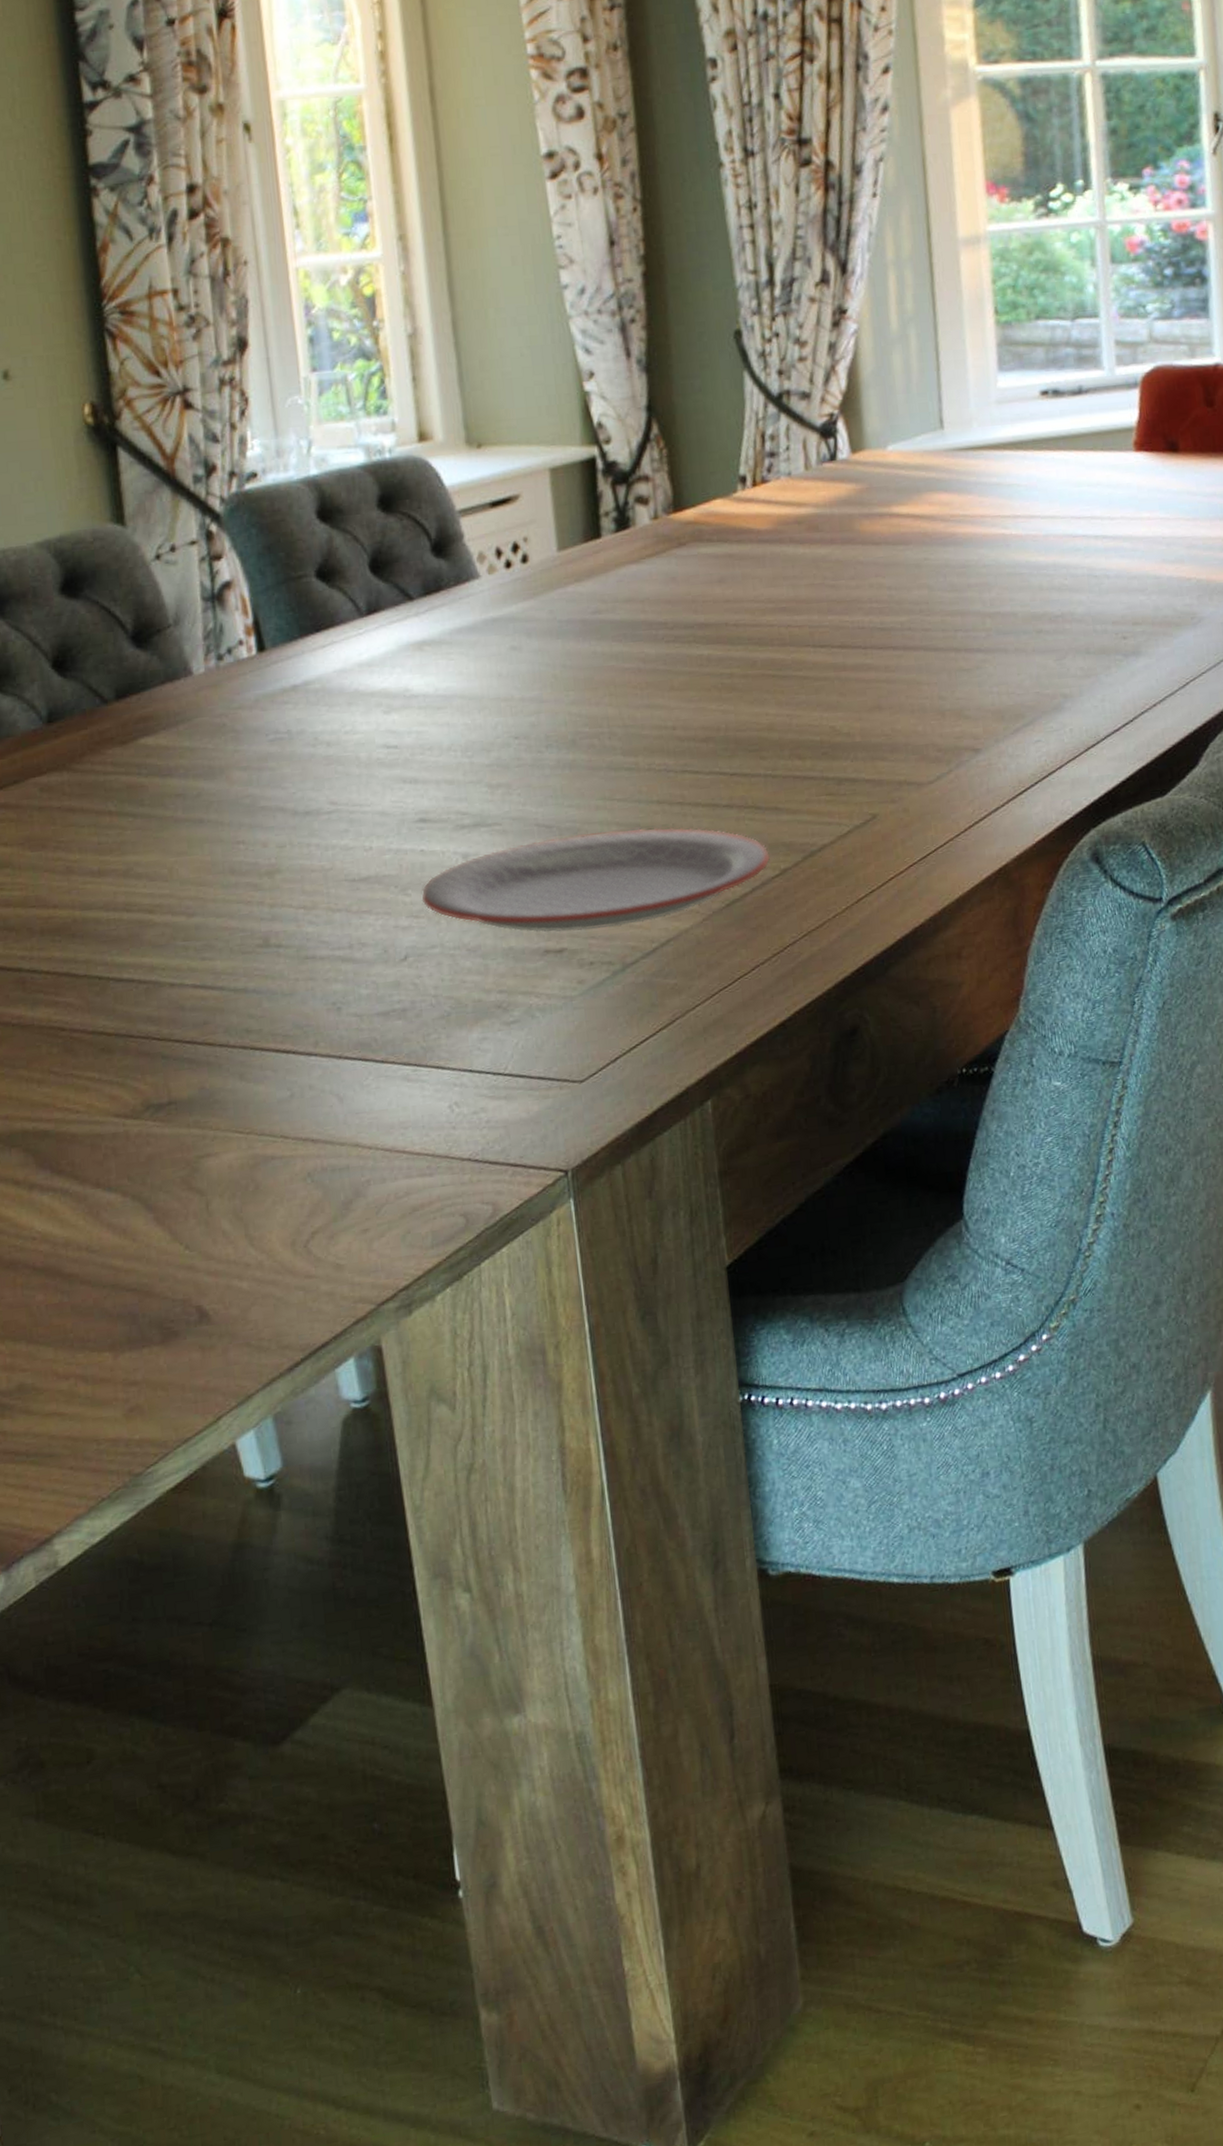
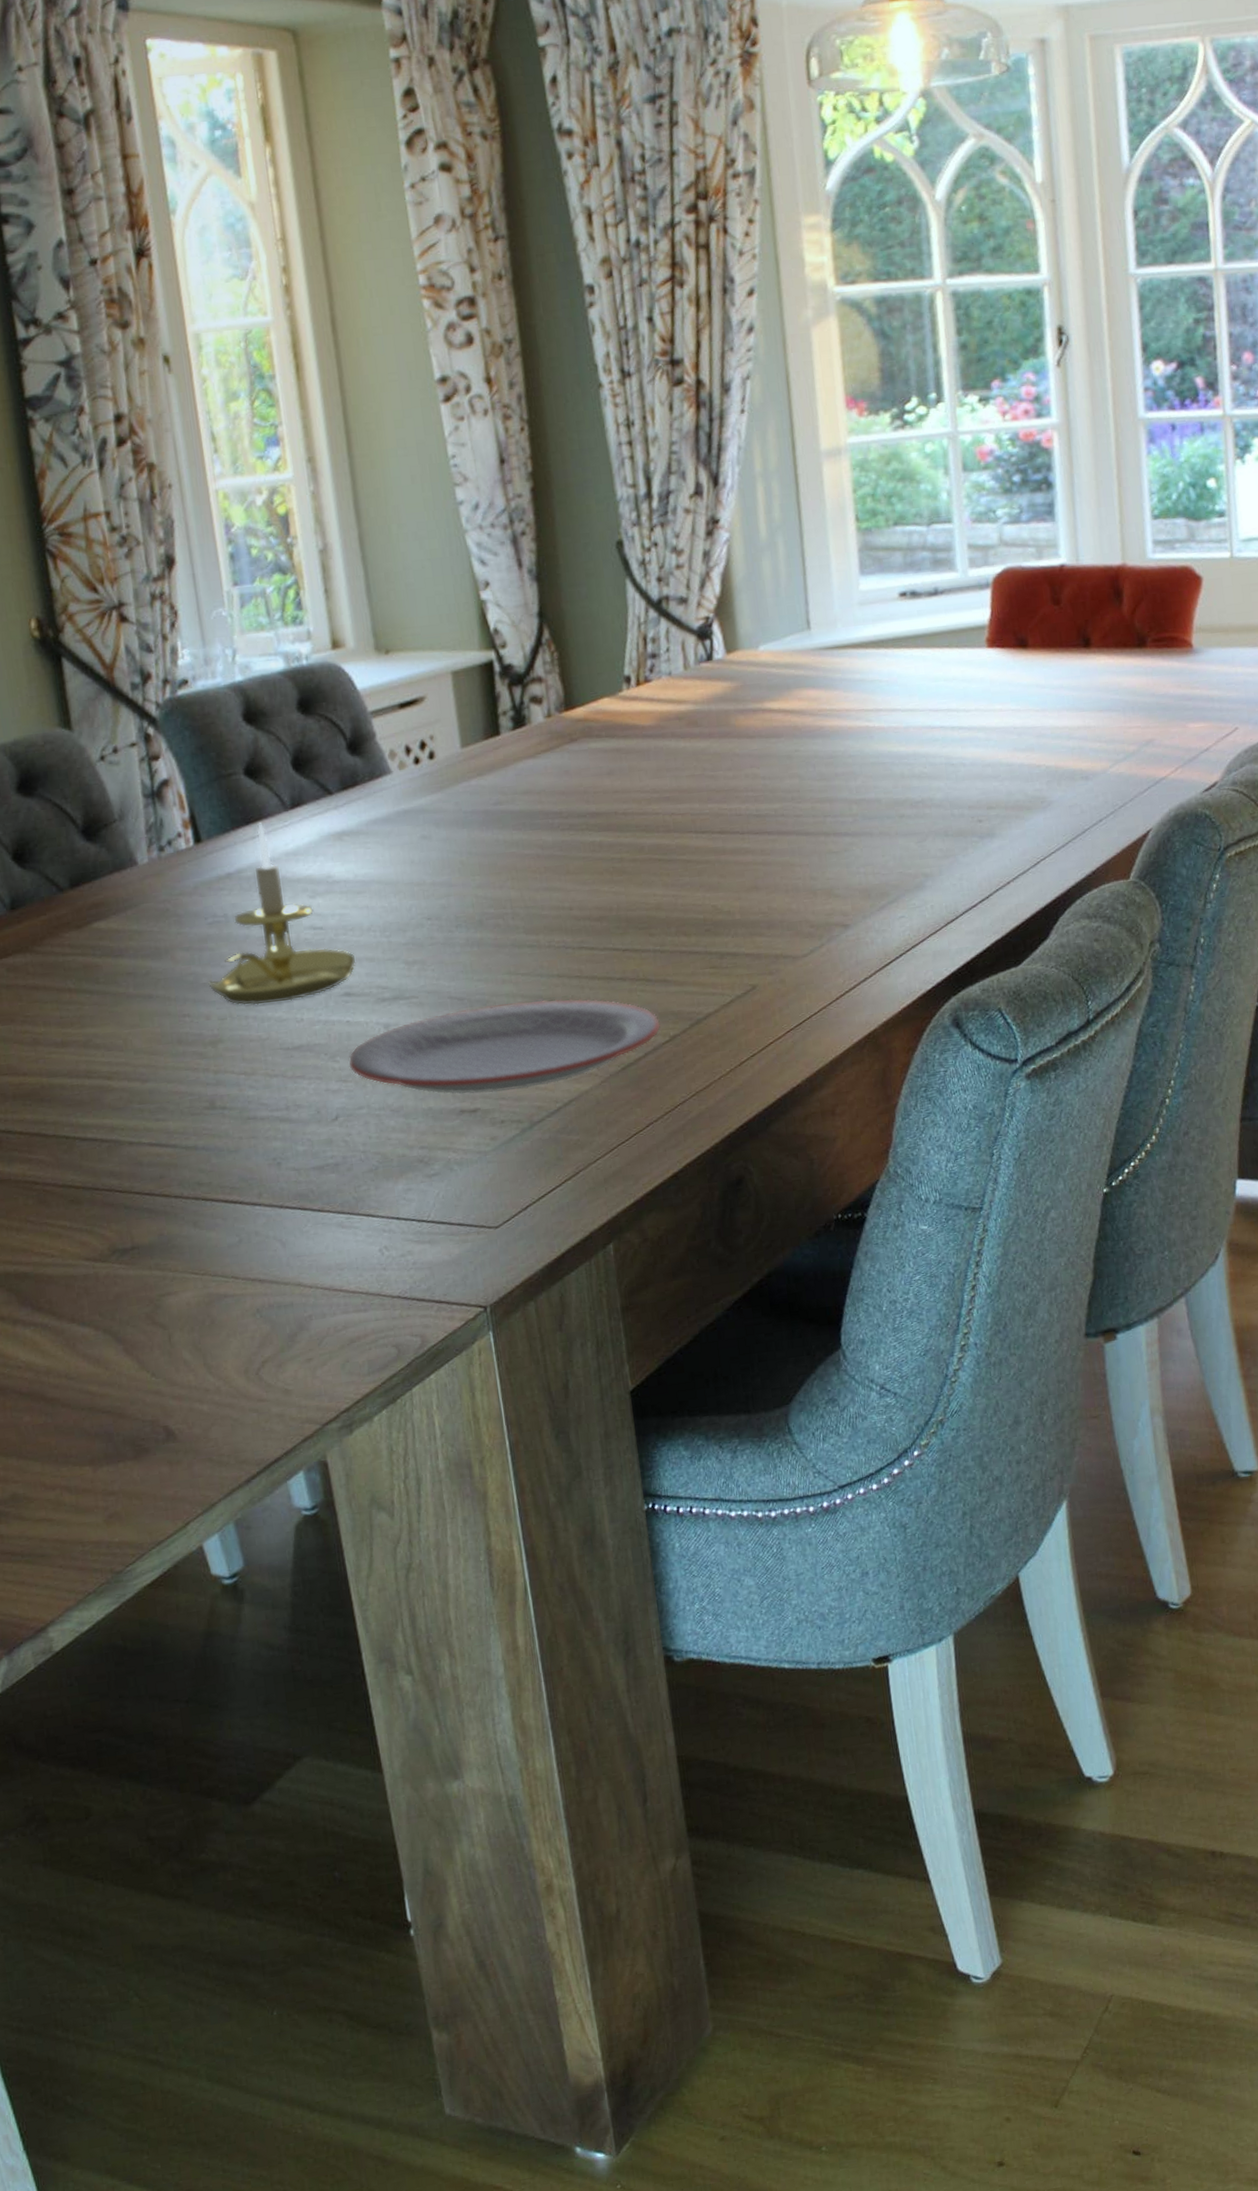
candle holder: none [265,630,434,832] -> present [207,822,356,1005]

